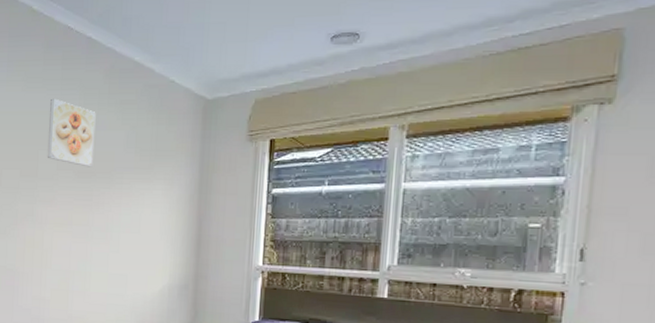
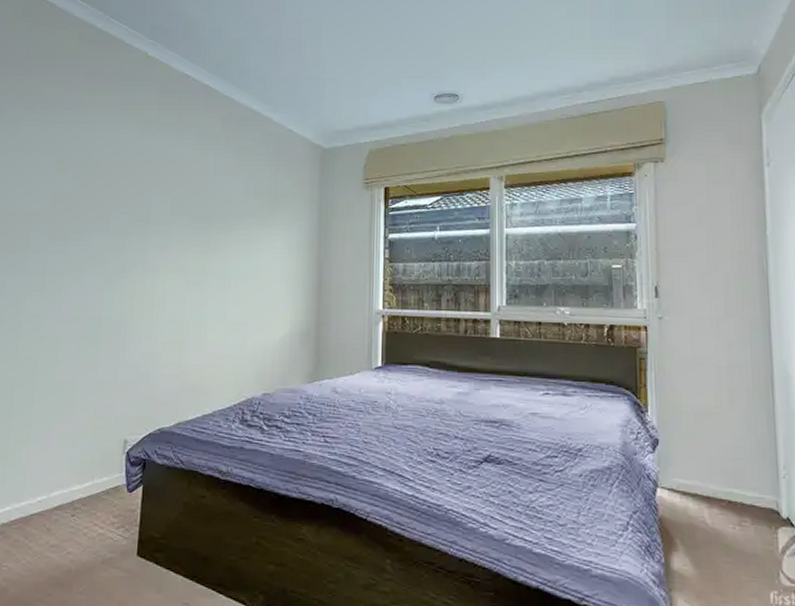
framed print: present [47,98,96,167] -> none [160,142,213,212]

